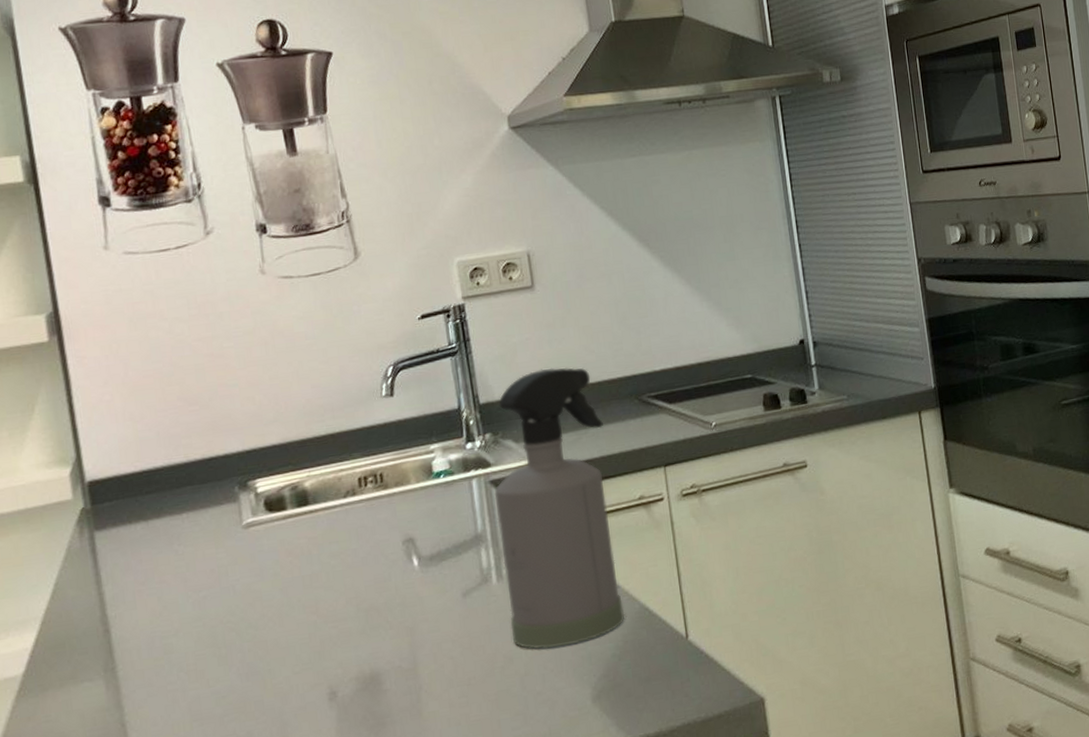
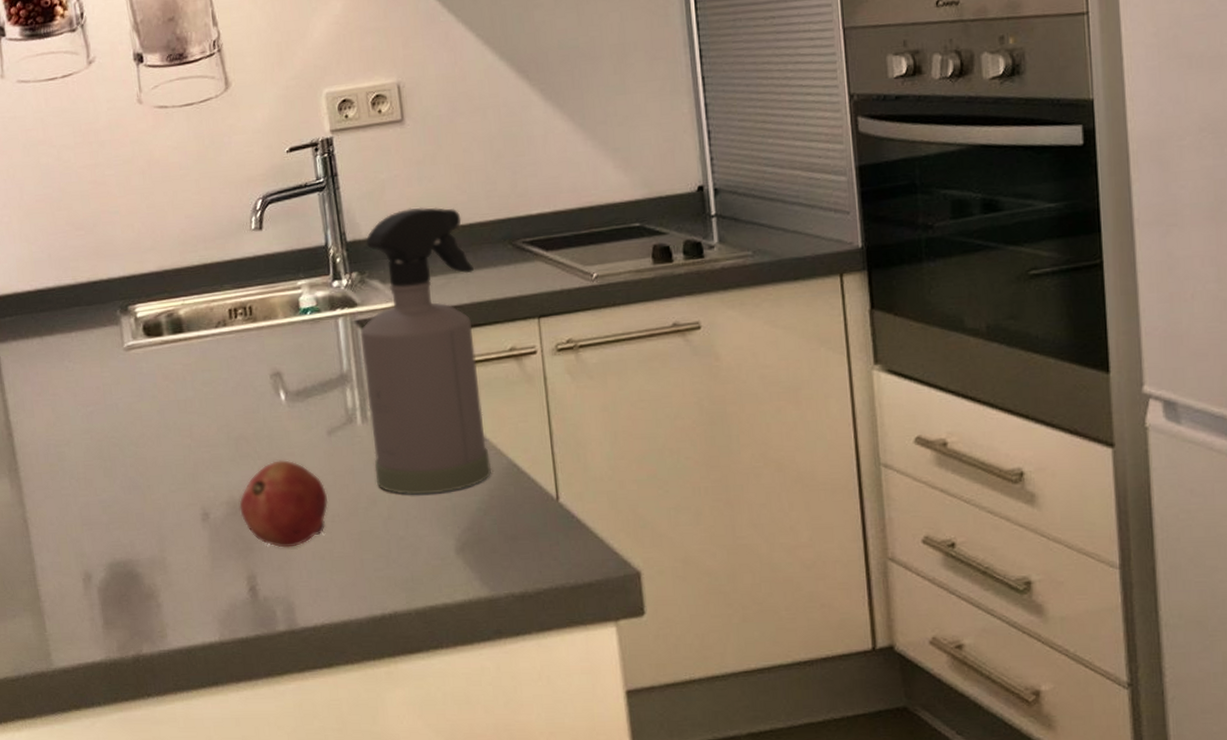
fruit: none [369,626,464,719] -> present [239,460,329,548]

